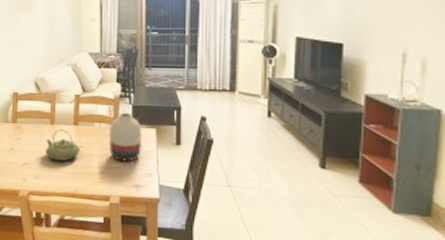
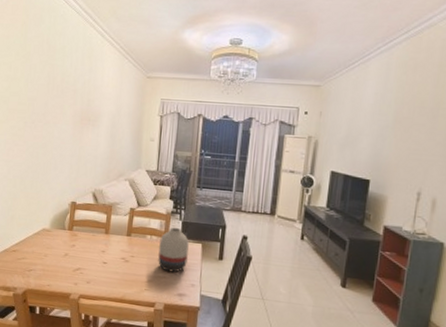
teapot: present [45,129,80,161] -> none [98,238,131,269]

